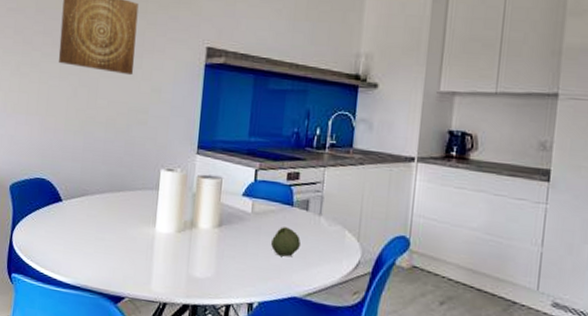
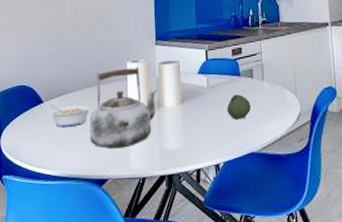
legume: none [68,205,115,233] -> present [49,105,92,127]
kettle: none [109,175,193,267] -> present [90,66,158,148]

